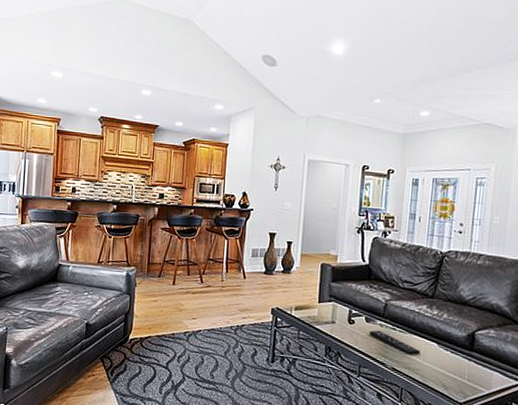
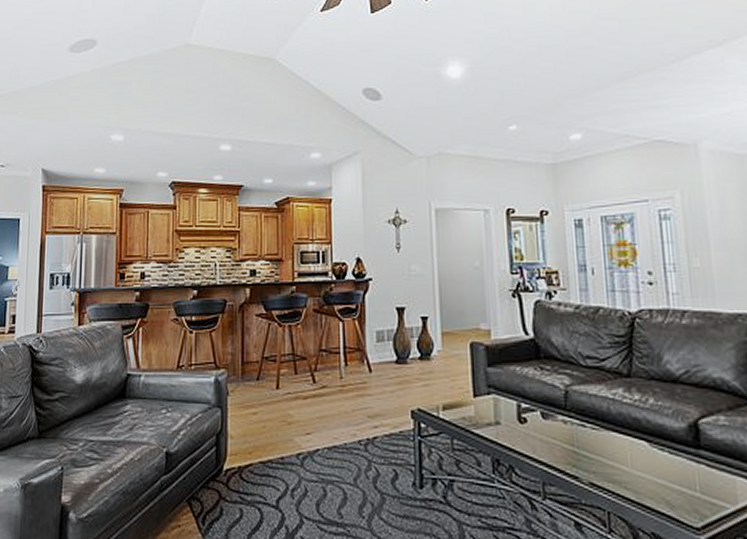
remote control: present [369,330,421,355] -> none [550,429,626,462]

